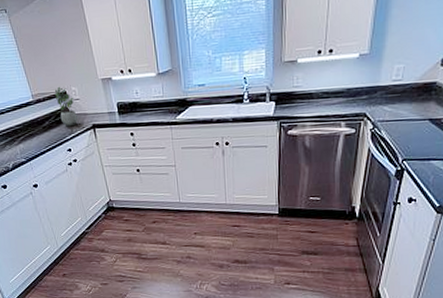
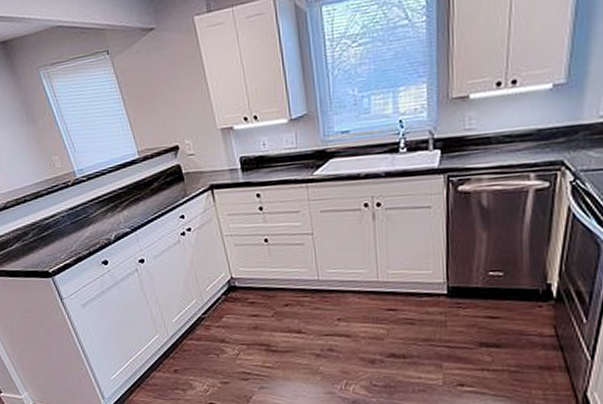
potted plant: present [54,86,78,127] -> none [164,139,192,189]

